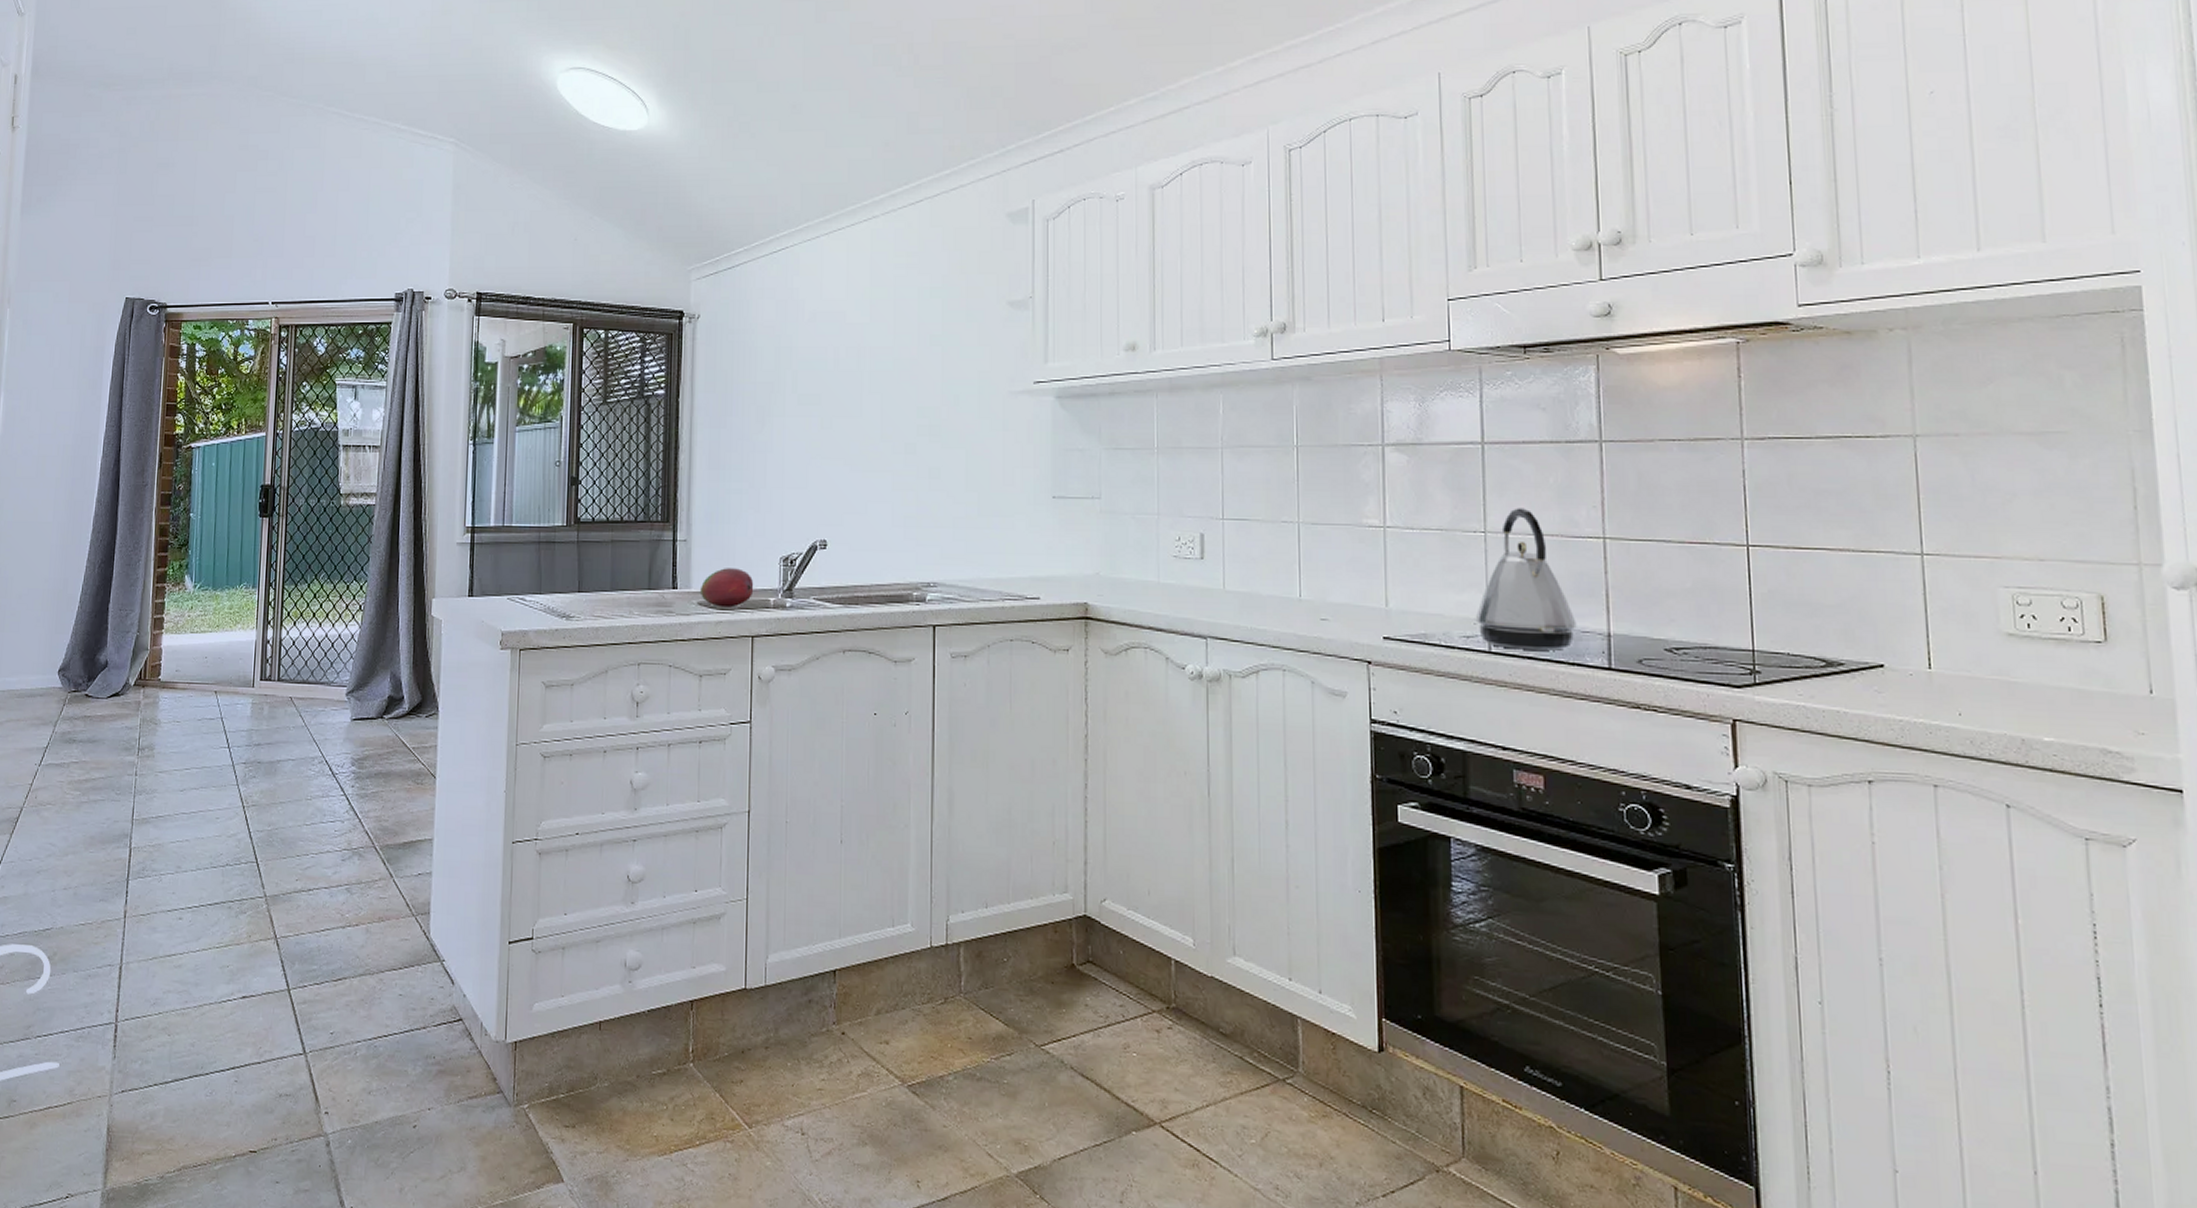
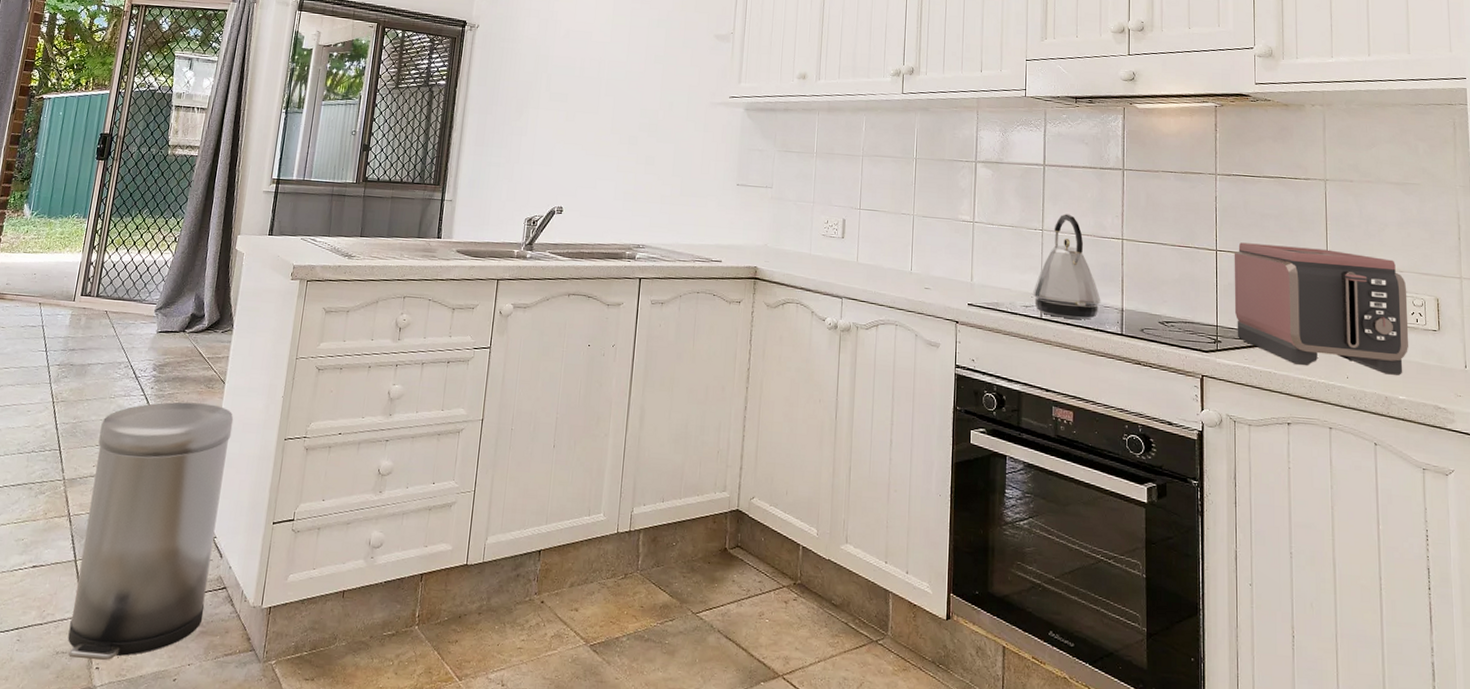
pedal bin: none [290,801,451,1105] -> present [68,402,234,661]
fruit: present [699,568,754,608] -> none [459,224,503,256]
toaster: none [1774,532,2058,710] -> present [1234,242,1409,376]

